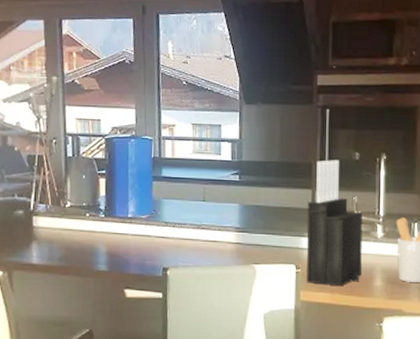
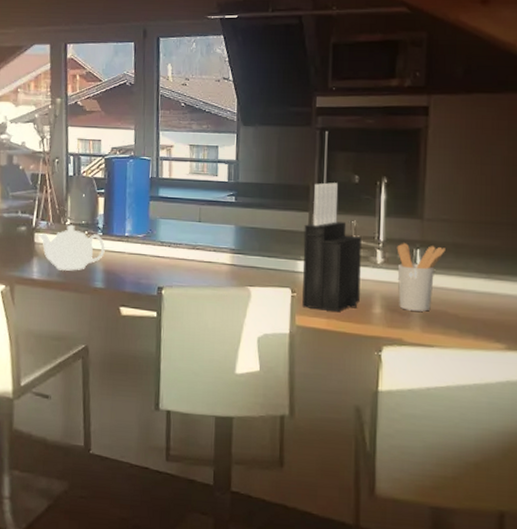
teapot: none [36,207,108,255] -> present [37,224,105,271]

